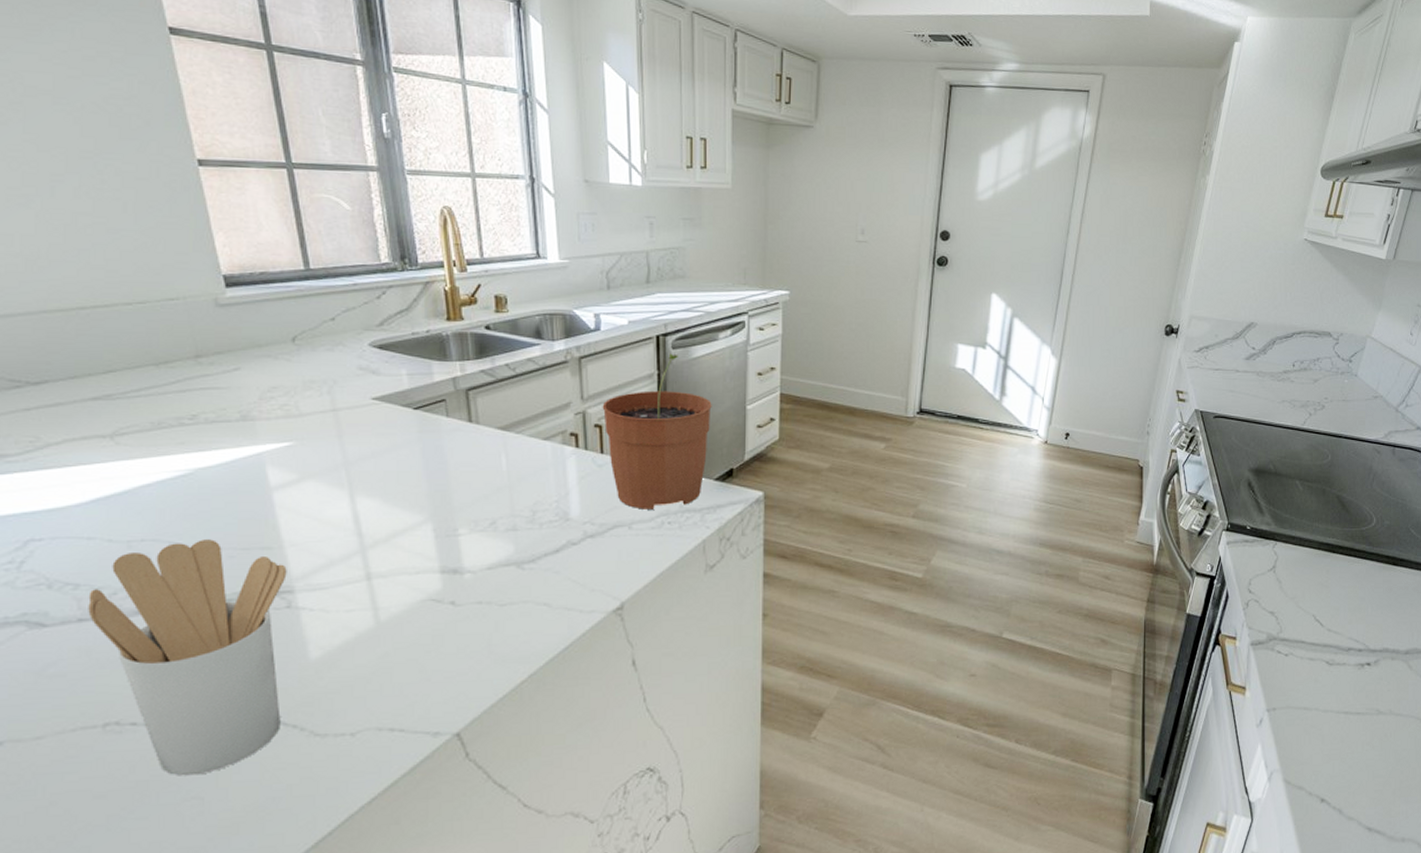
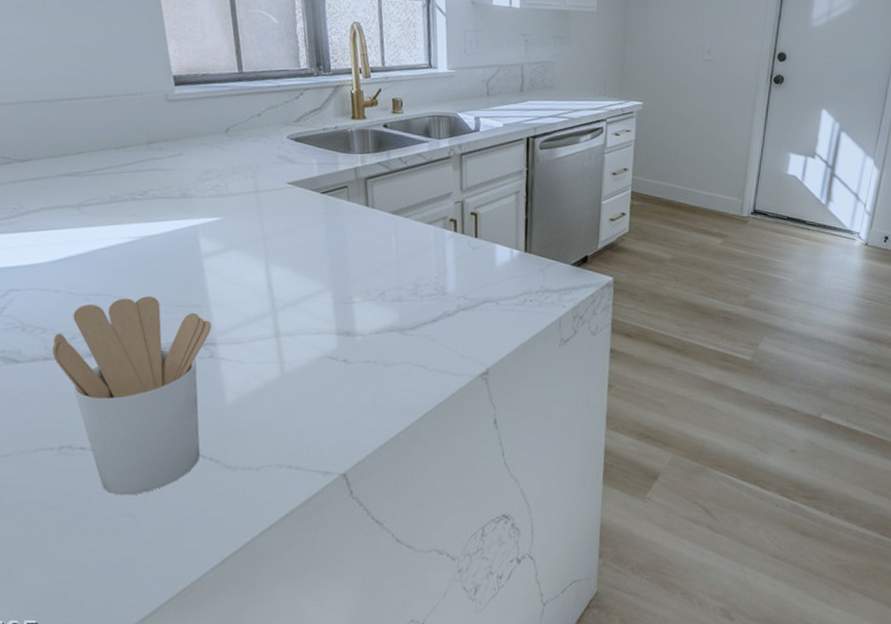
plant pot: present [602,353,712,510] -> none [478,153,572,288]

